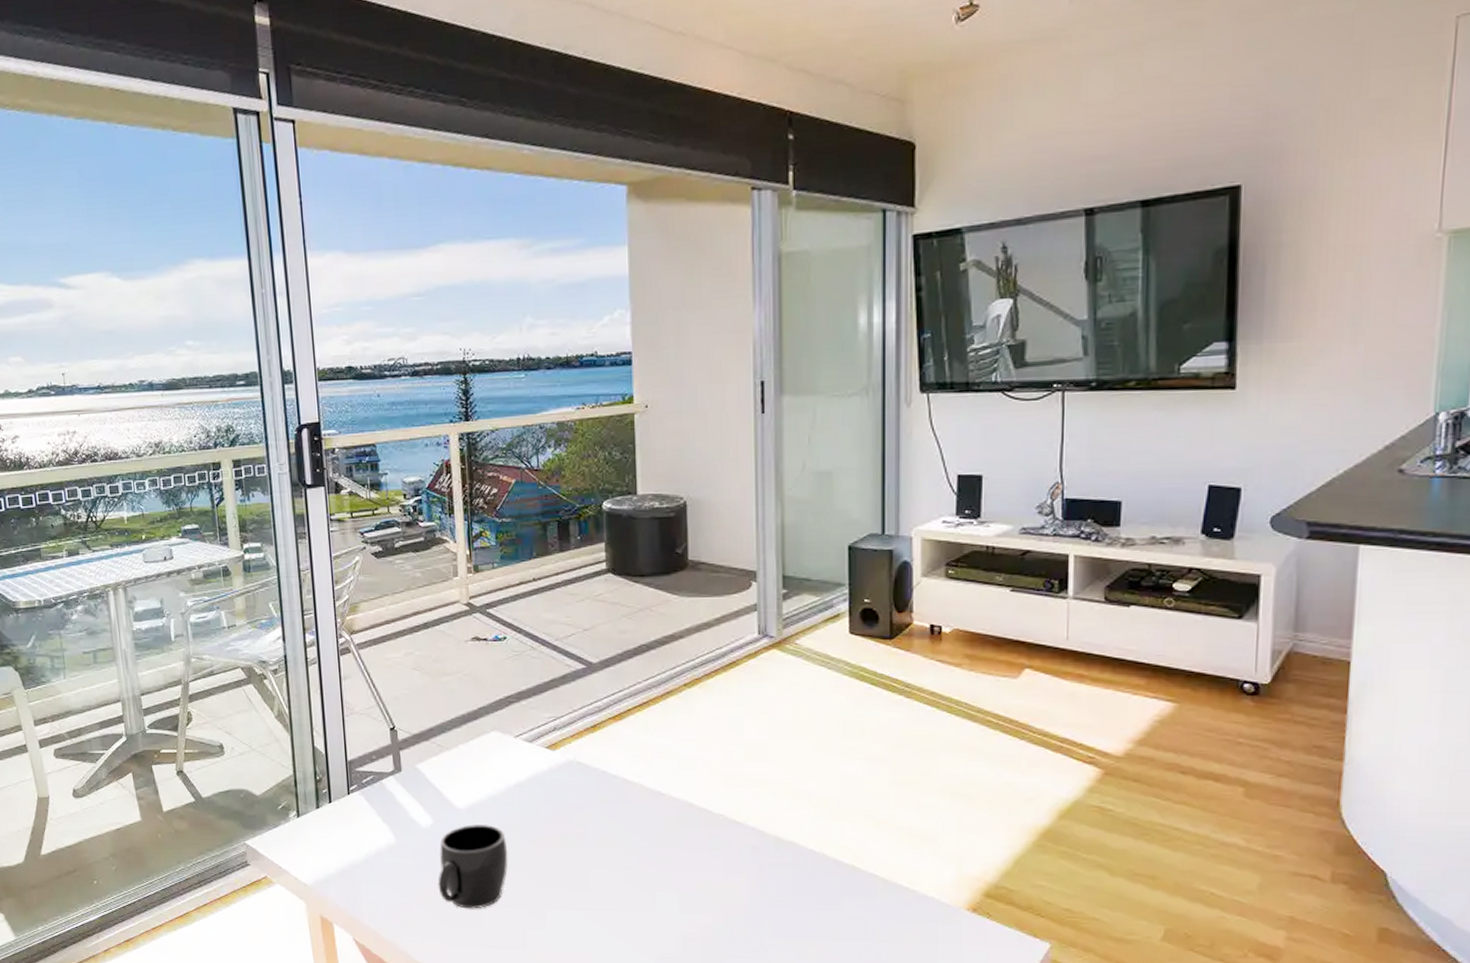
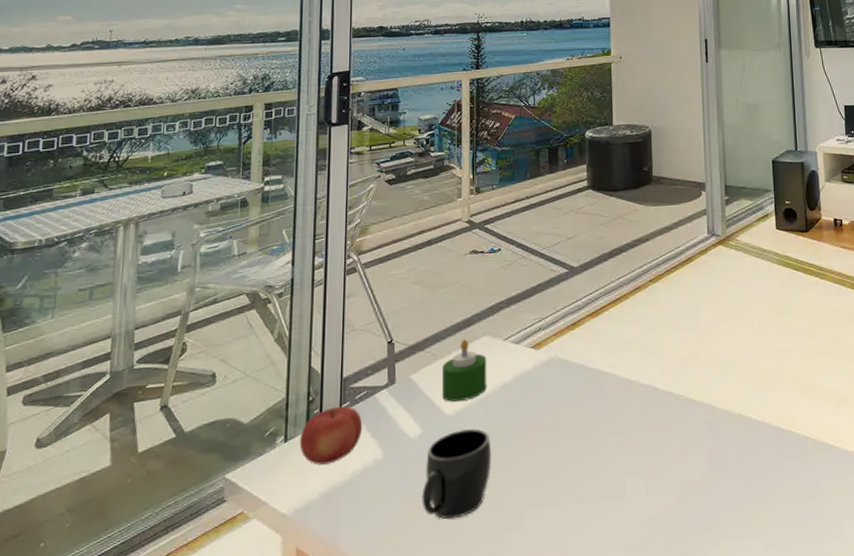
fruit: none [311,788,373,843] -> present [299,406,363,465]
candle: none [449,732,499,796] -> present [441,339,487,402]

